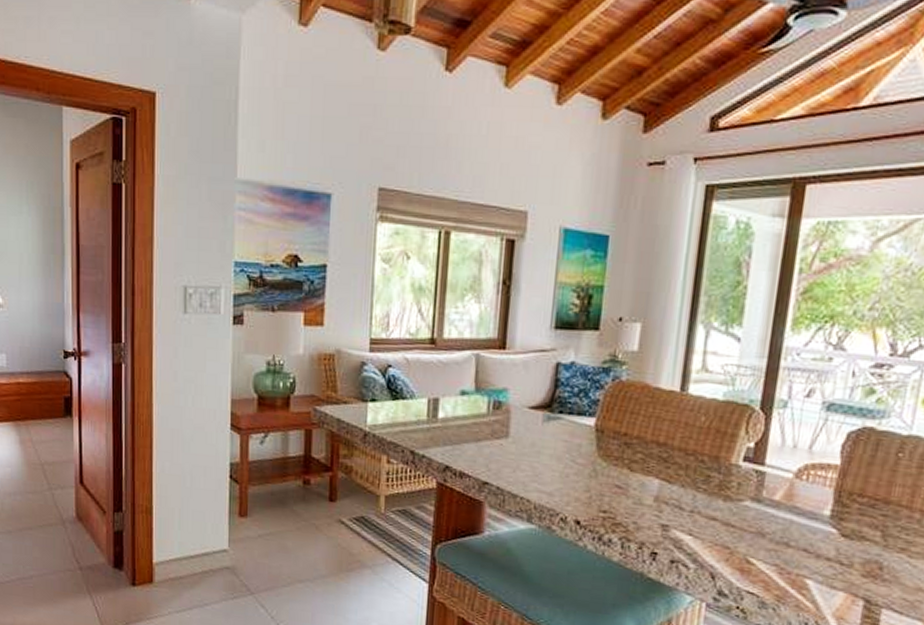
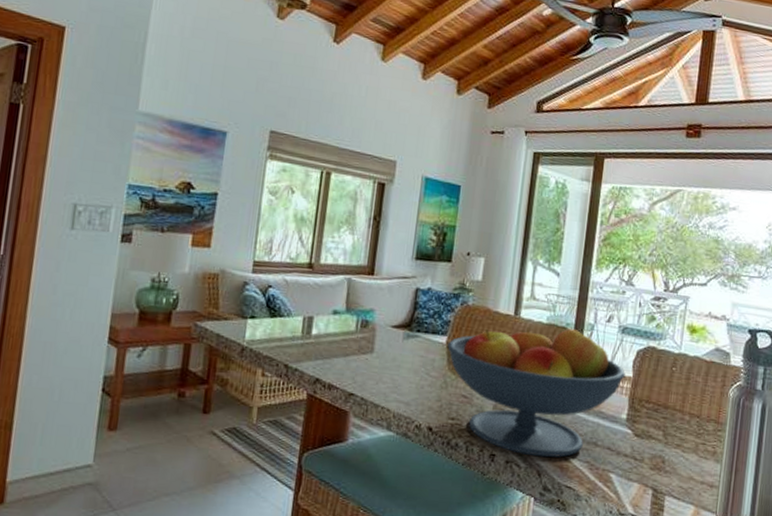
fruit bowl: none [596,405,830,559] -> present [447,327,625,458]

